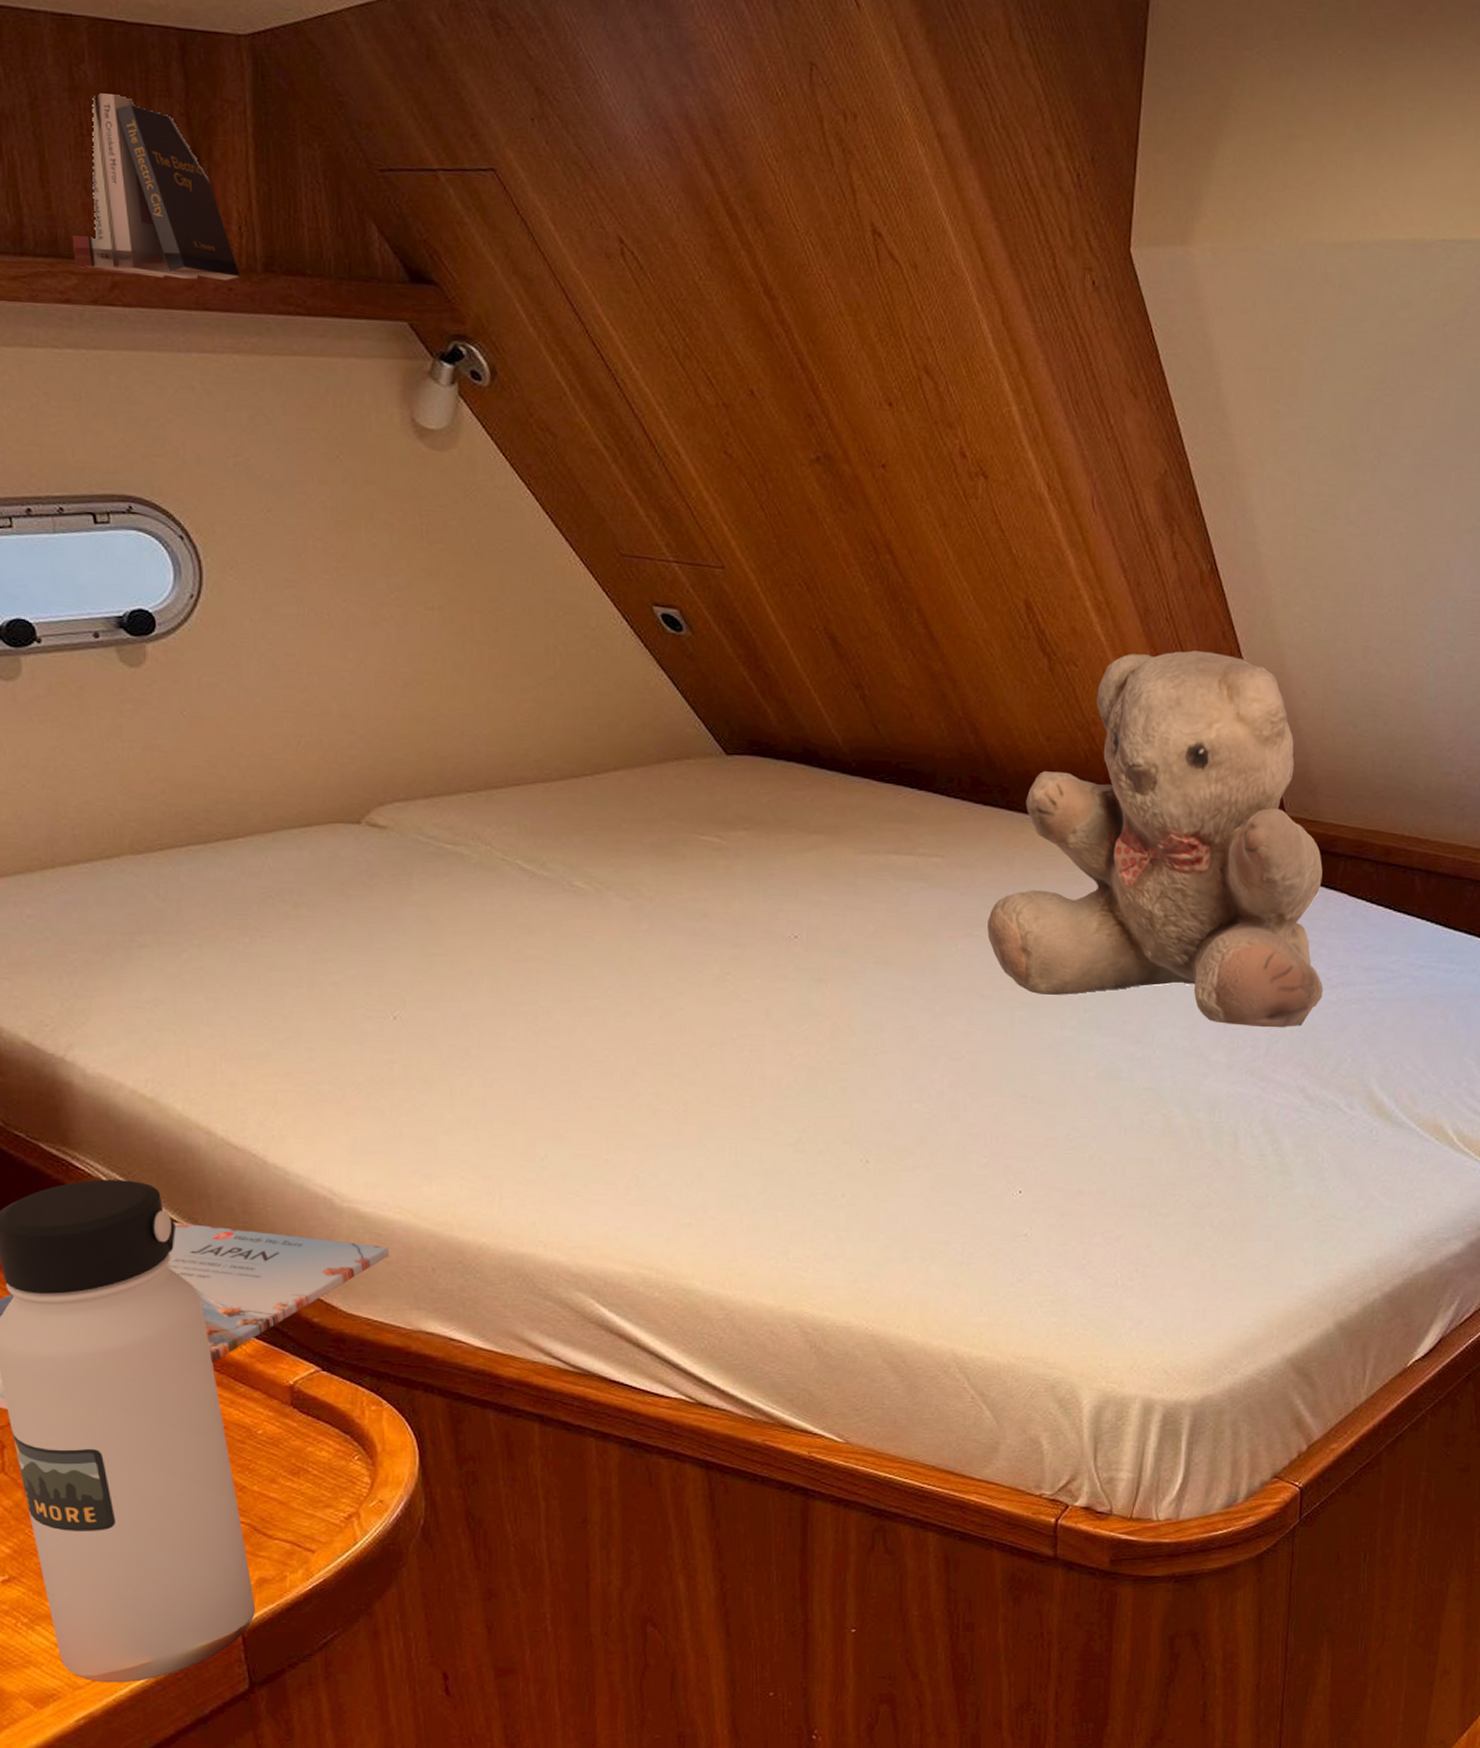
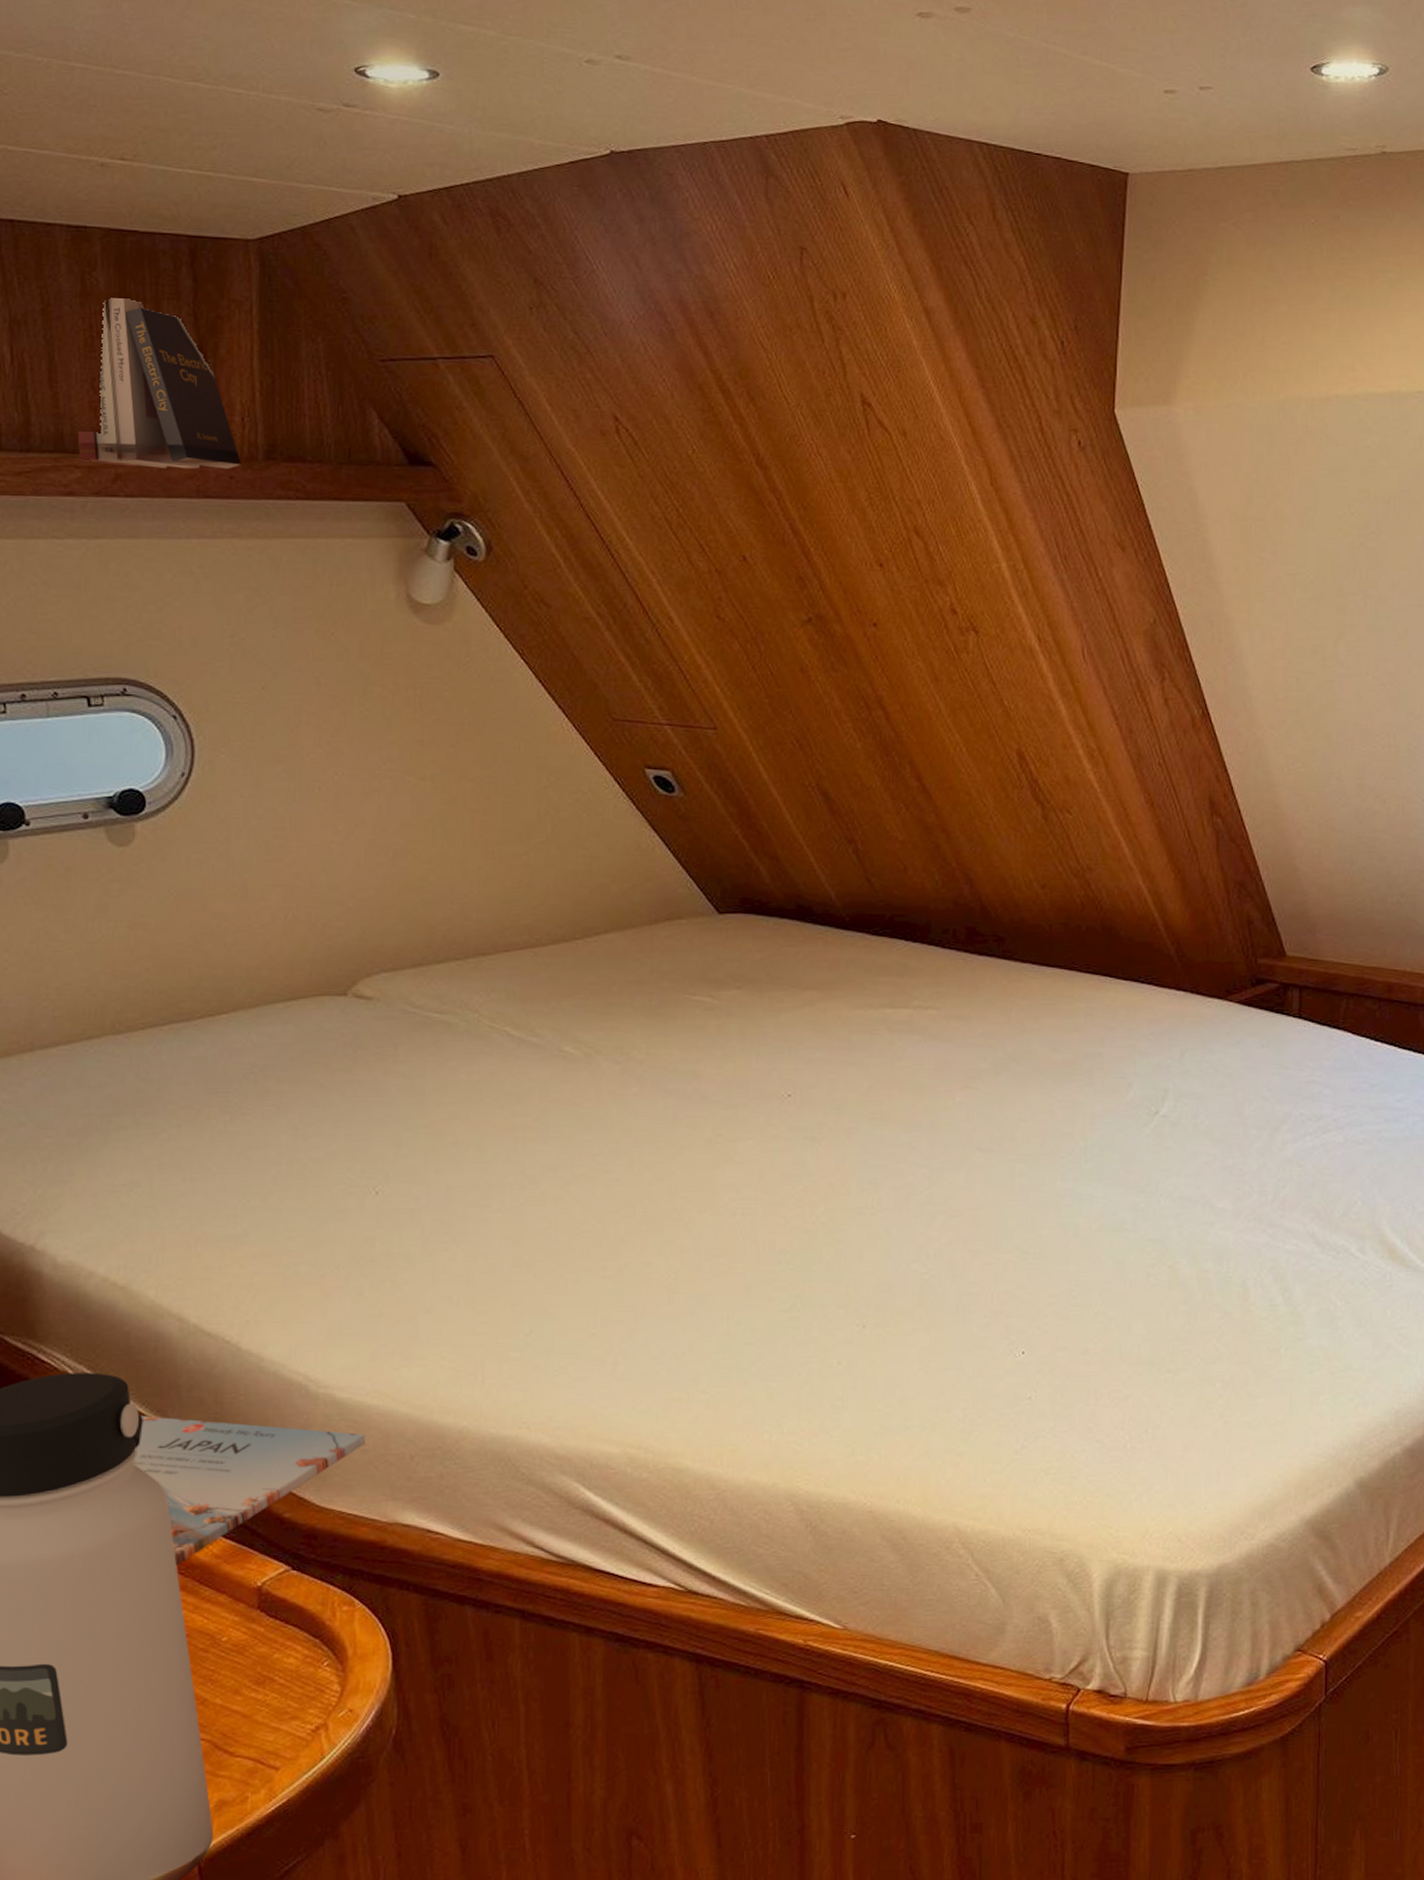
teddy bear: present [987,650,1324,1028] -> none [985,794,1330,1172]

